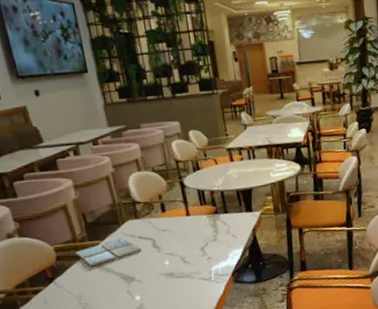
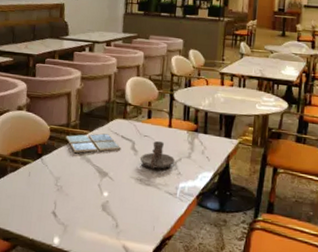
candle holder: none [165,231,202,261] -> present [140,140,175,169]

